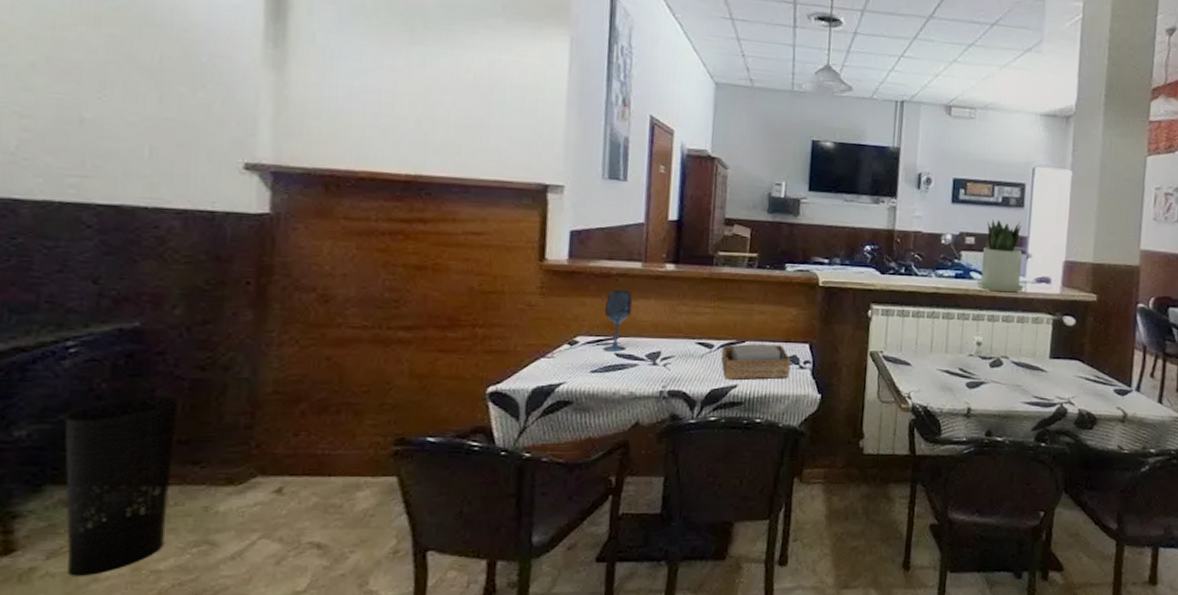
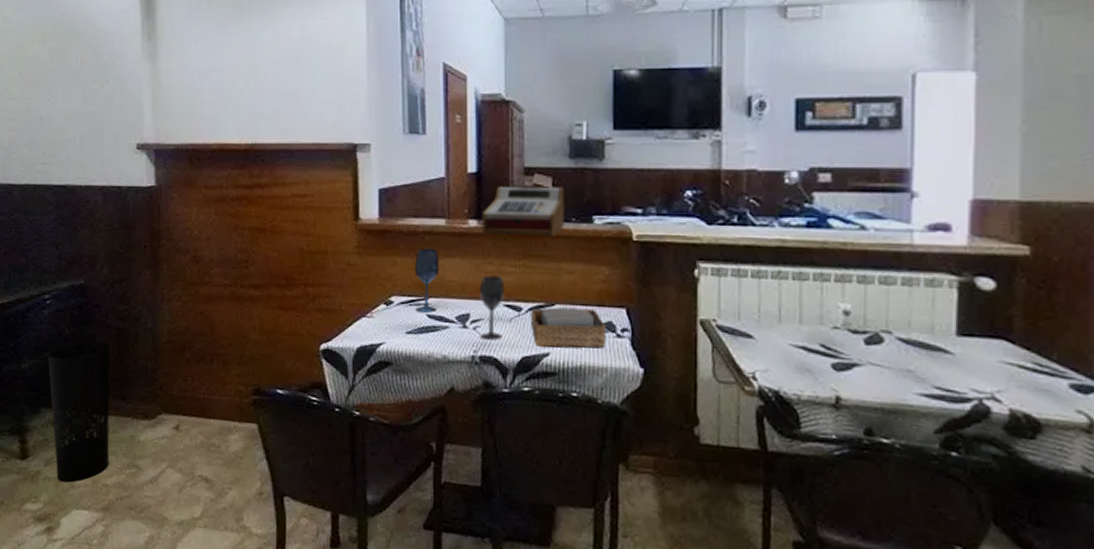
wine glass: none [668,315,699,376] -> present [479,275,505,341]
cash register: none [678,234,762,281] -> present [481,186,565,236]
planter: present [976,220,1024,293] -> none [837,149,910,245]

